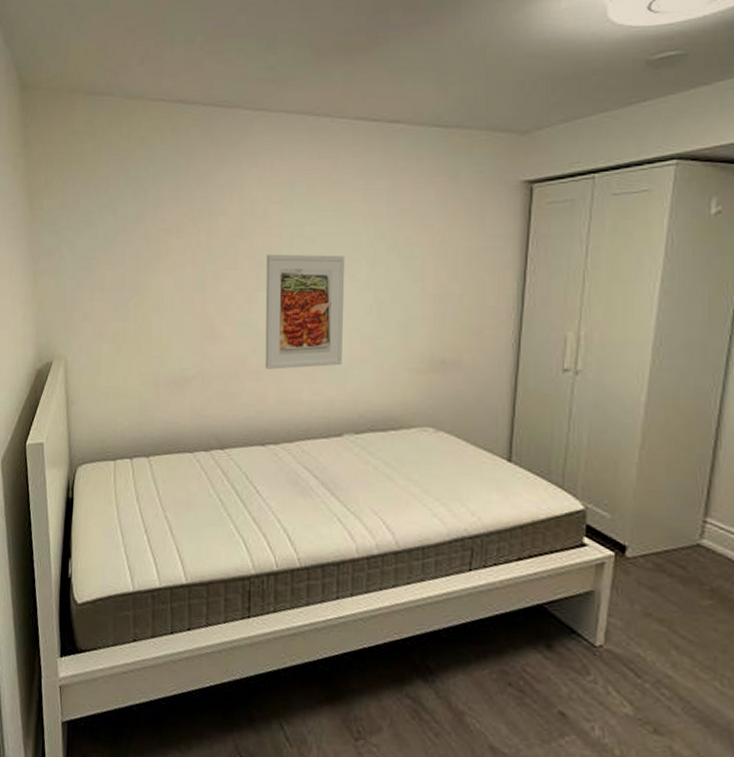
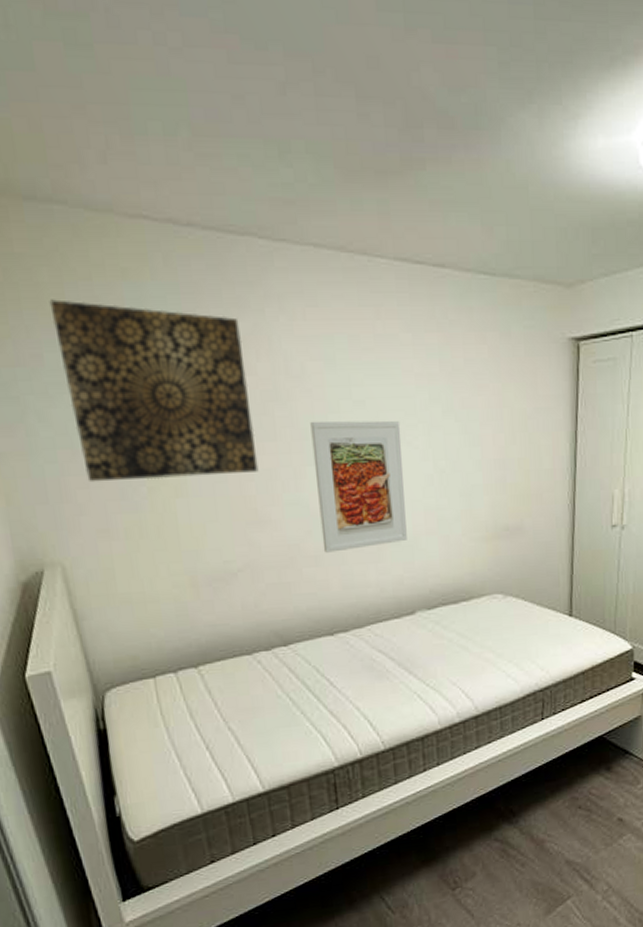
wall art: none [90,161,221,297] -> present [49,299,259,483]

